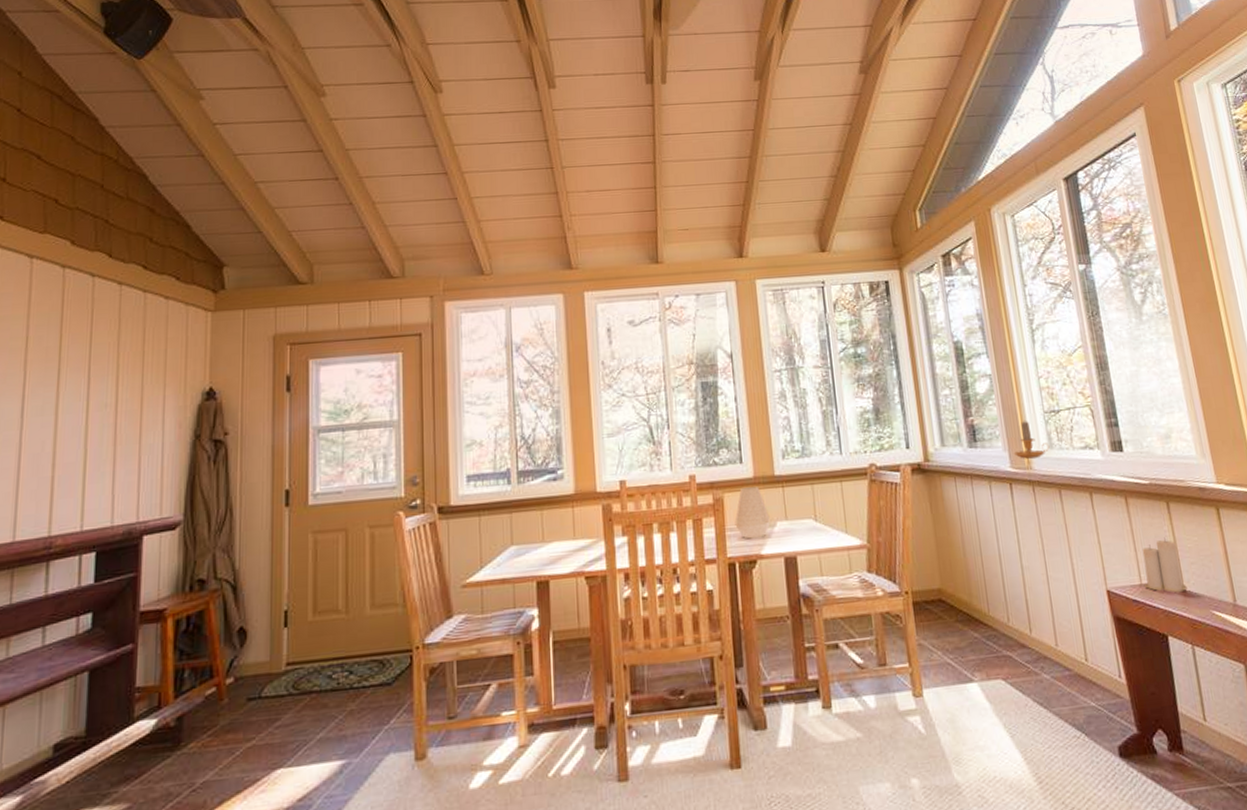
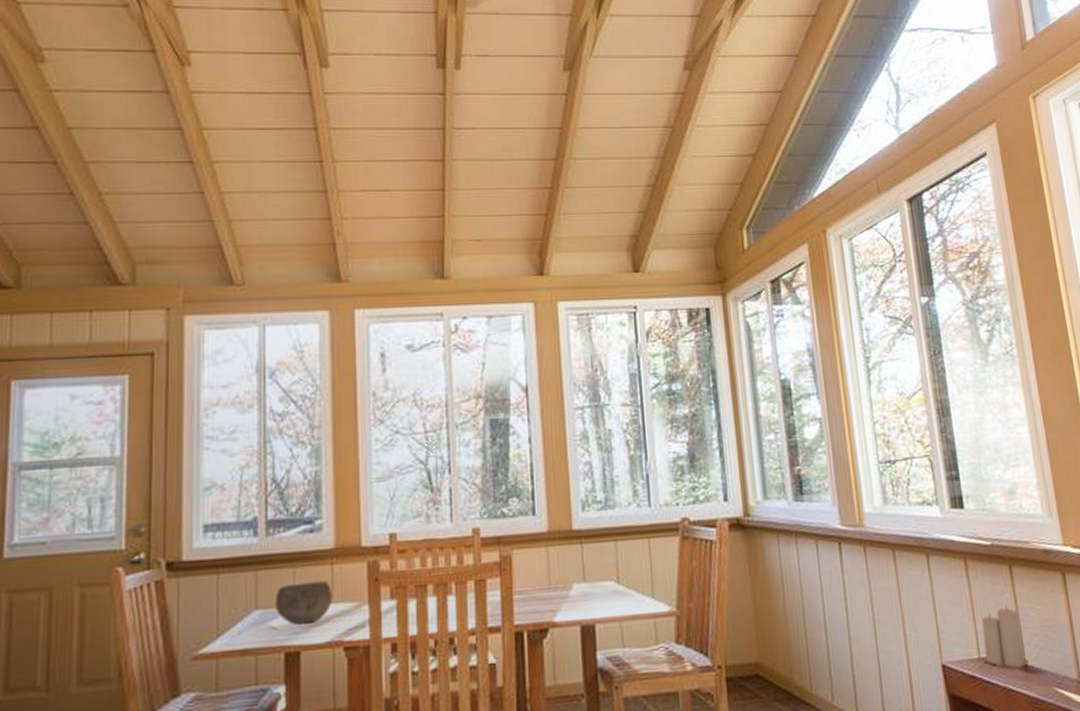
bowl: none [527,521,574,558] -> present [274,580,332,625]
vase: present [735,487,770,539] -> none [524,543,566,604]
candle: present [1013,420,1050,459] -> none [843,470,884,515]

